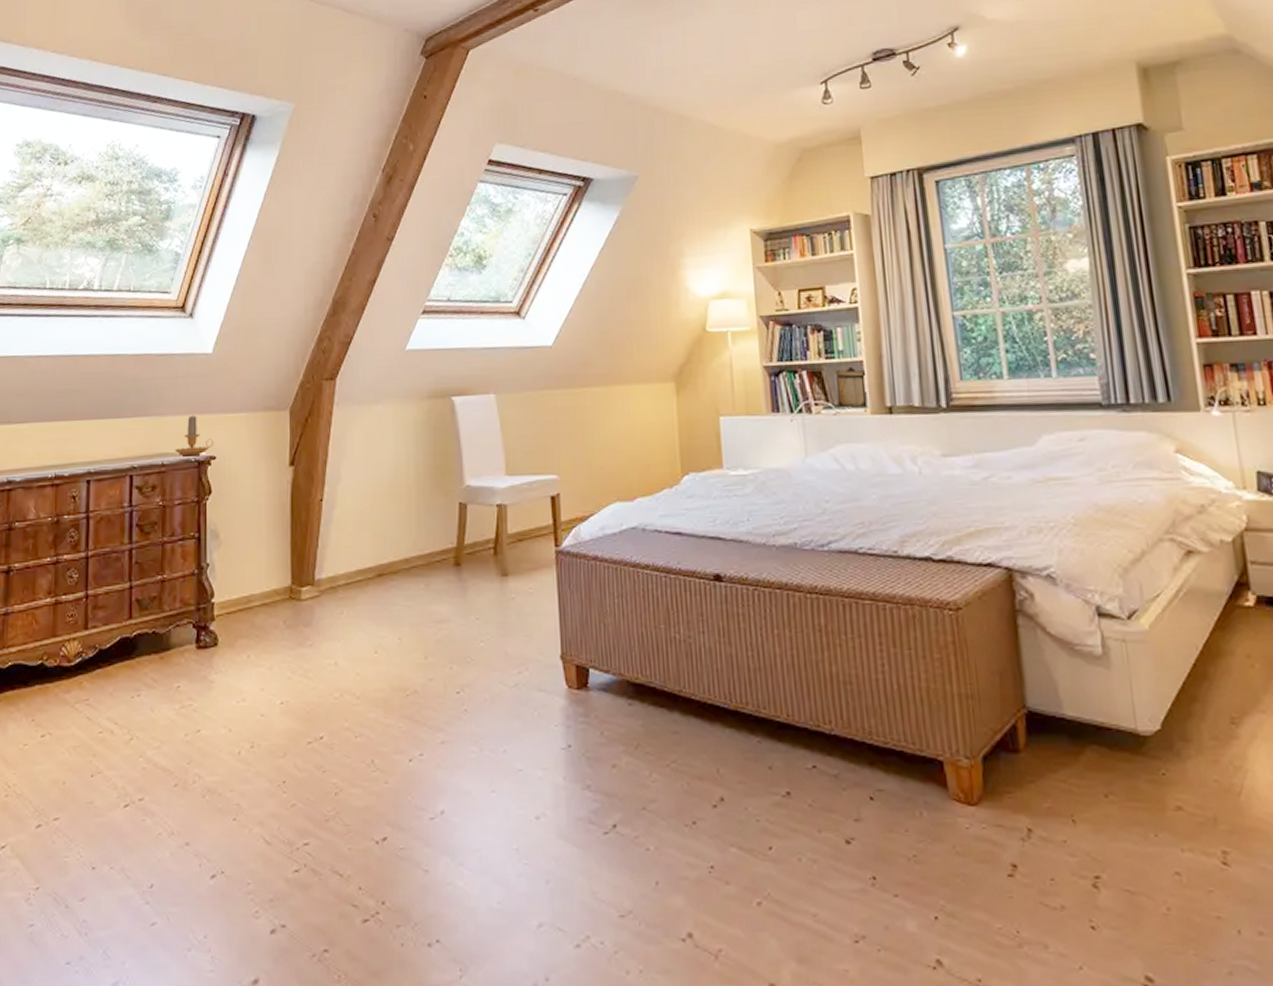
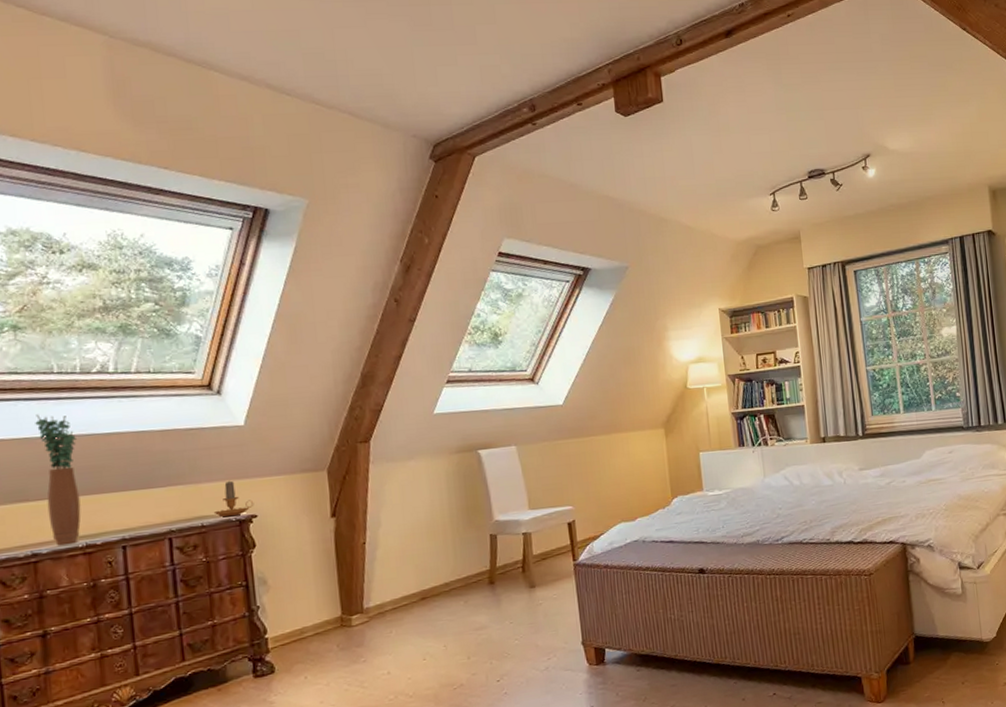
vase: none [25,331,58,474] -> present [35,414,82,546]
photo frame: present [836,366,868,409] -> none [785,409,808,441]

